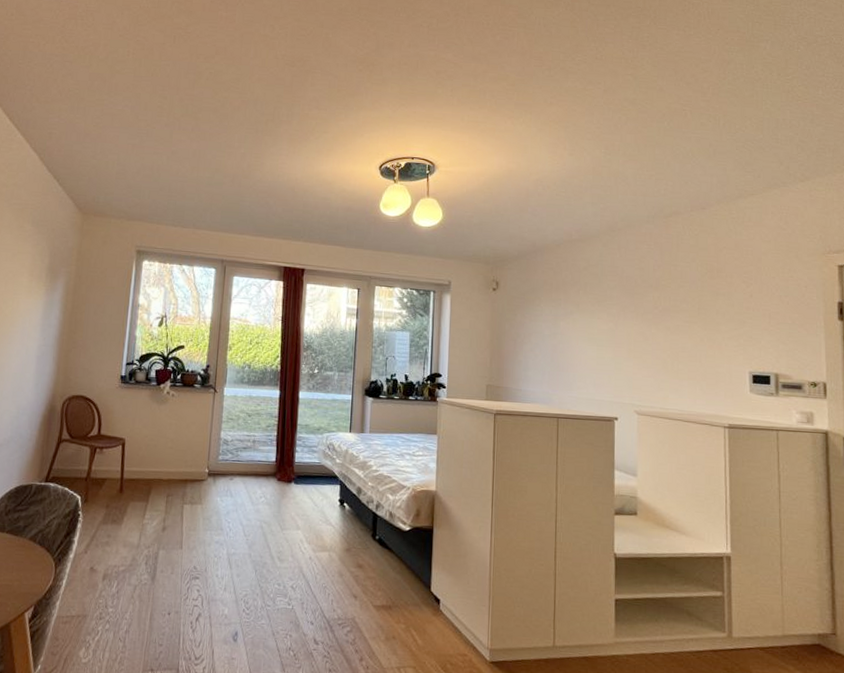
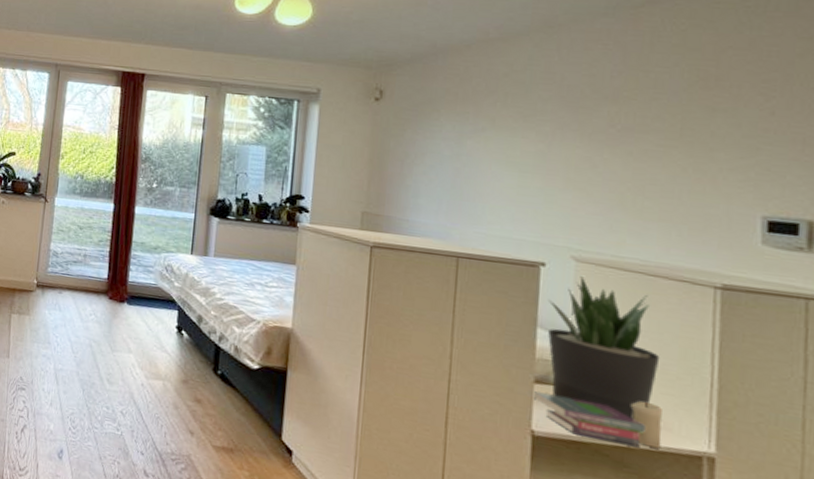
books: none [614,522,688,556] -> present [533,391,646,448]
planter: none [621,426,694,534] -> present [547,276,660,419]
candle: none [677,519,698,555] -> present [630,401,662,449]

